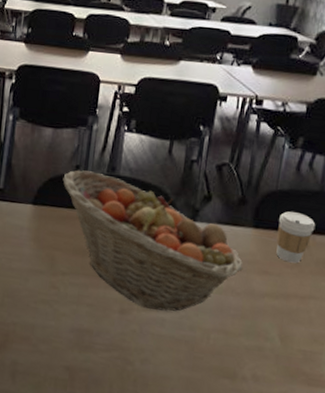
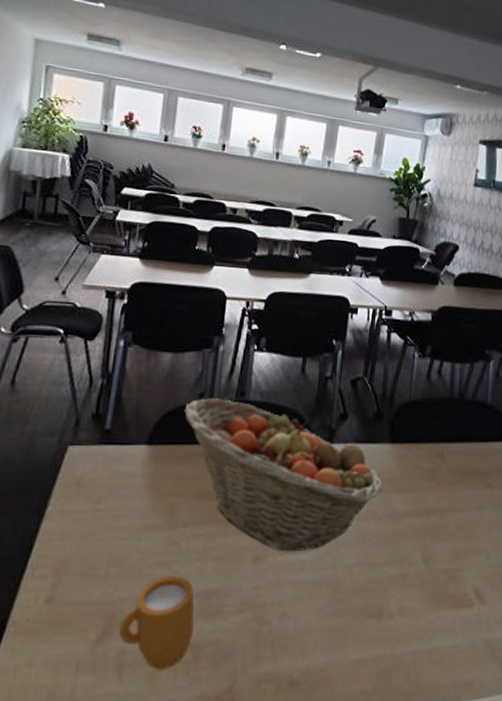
mug: none [12,311,71,383] -> present [119,576,194,671]
coffee cup: present [276,211,316,263] -> none [413,422,448,476]

